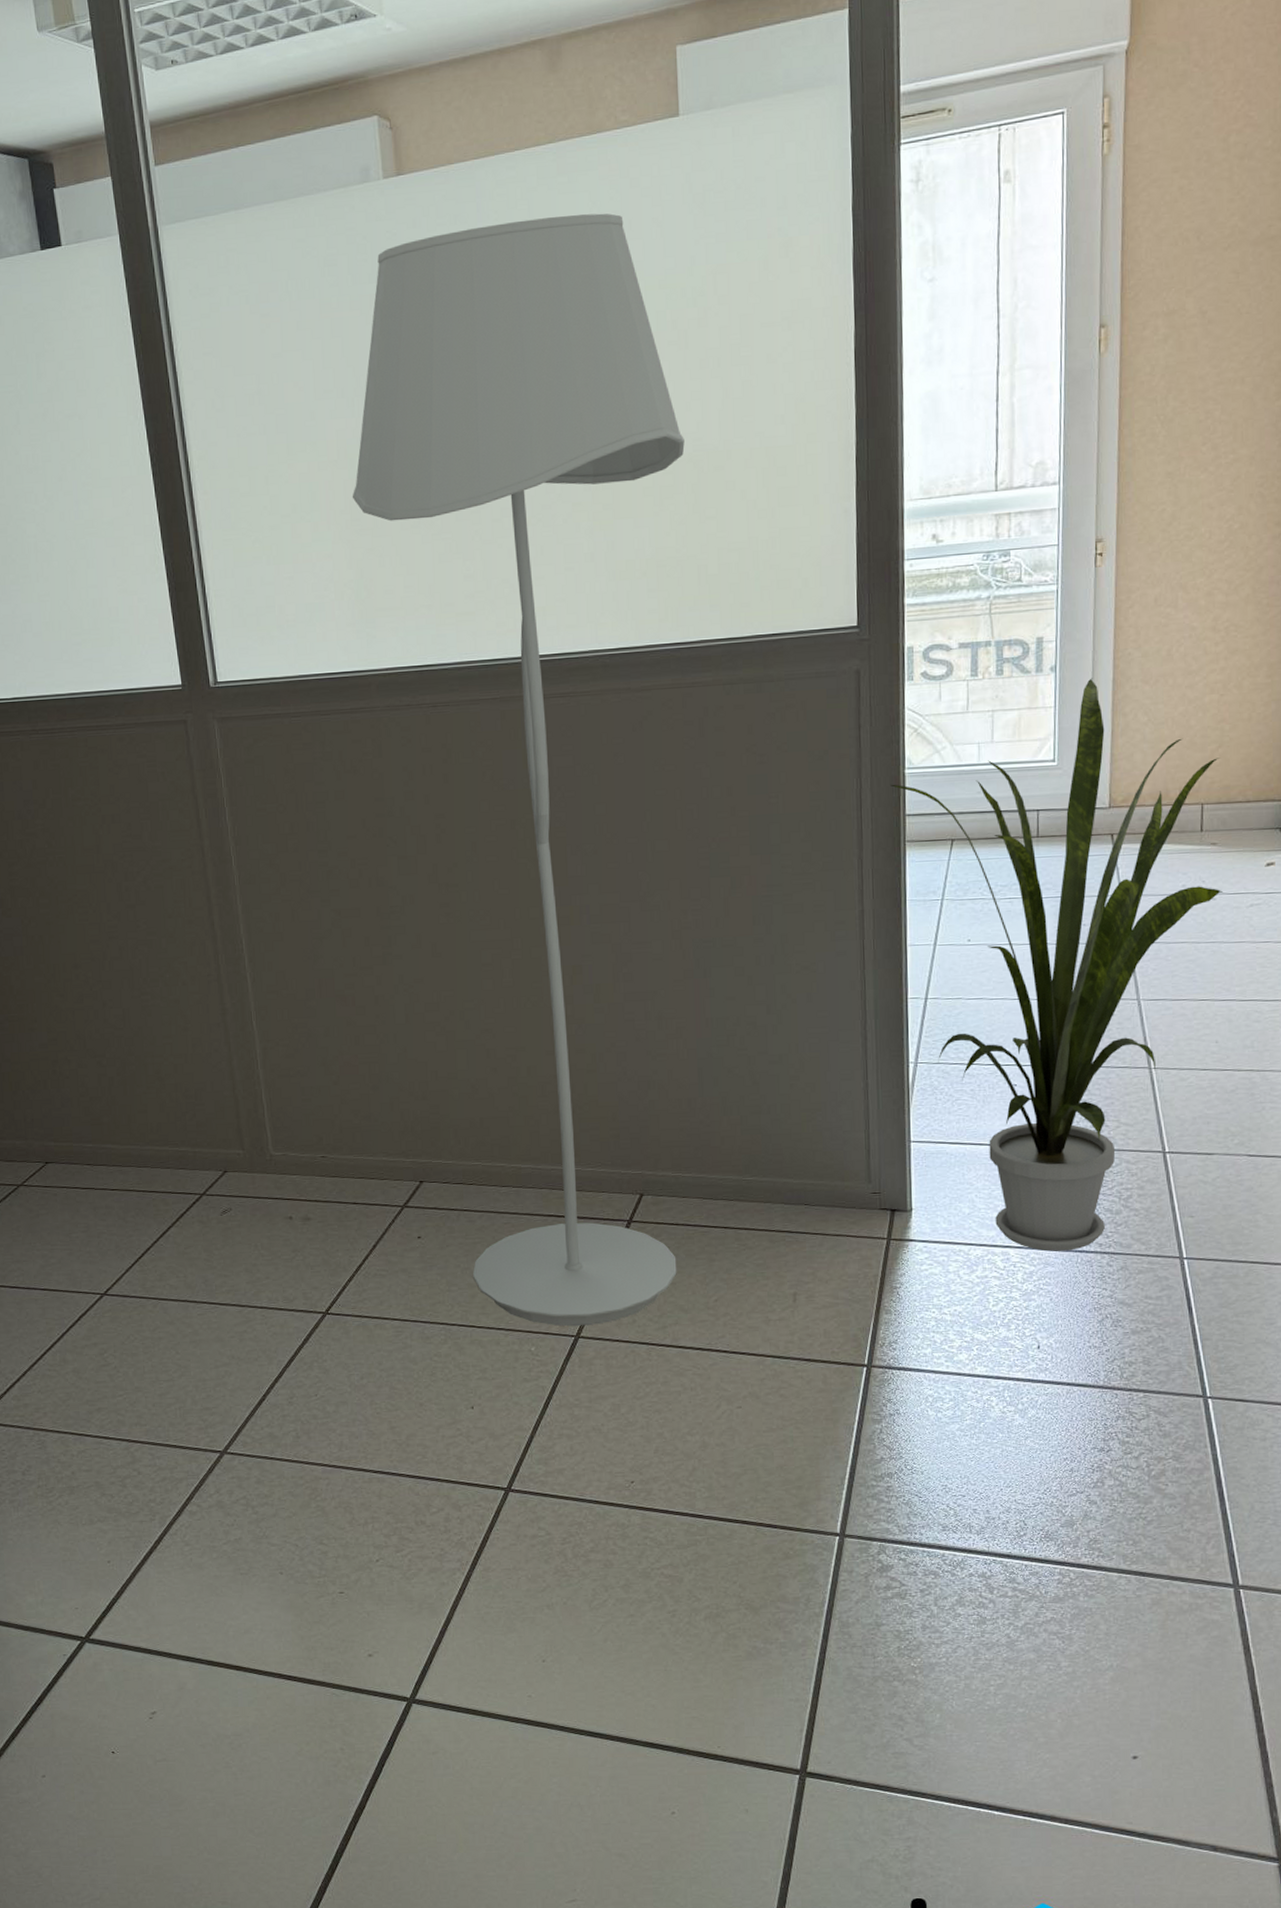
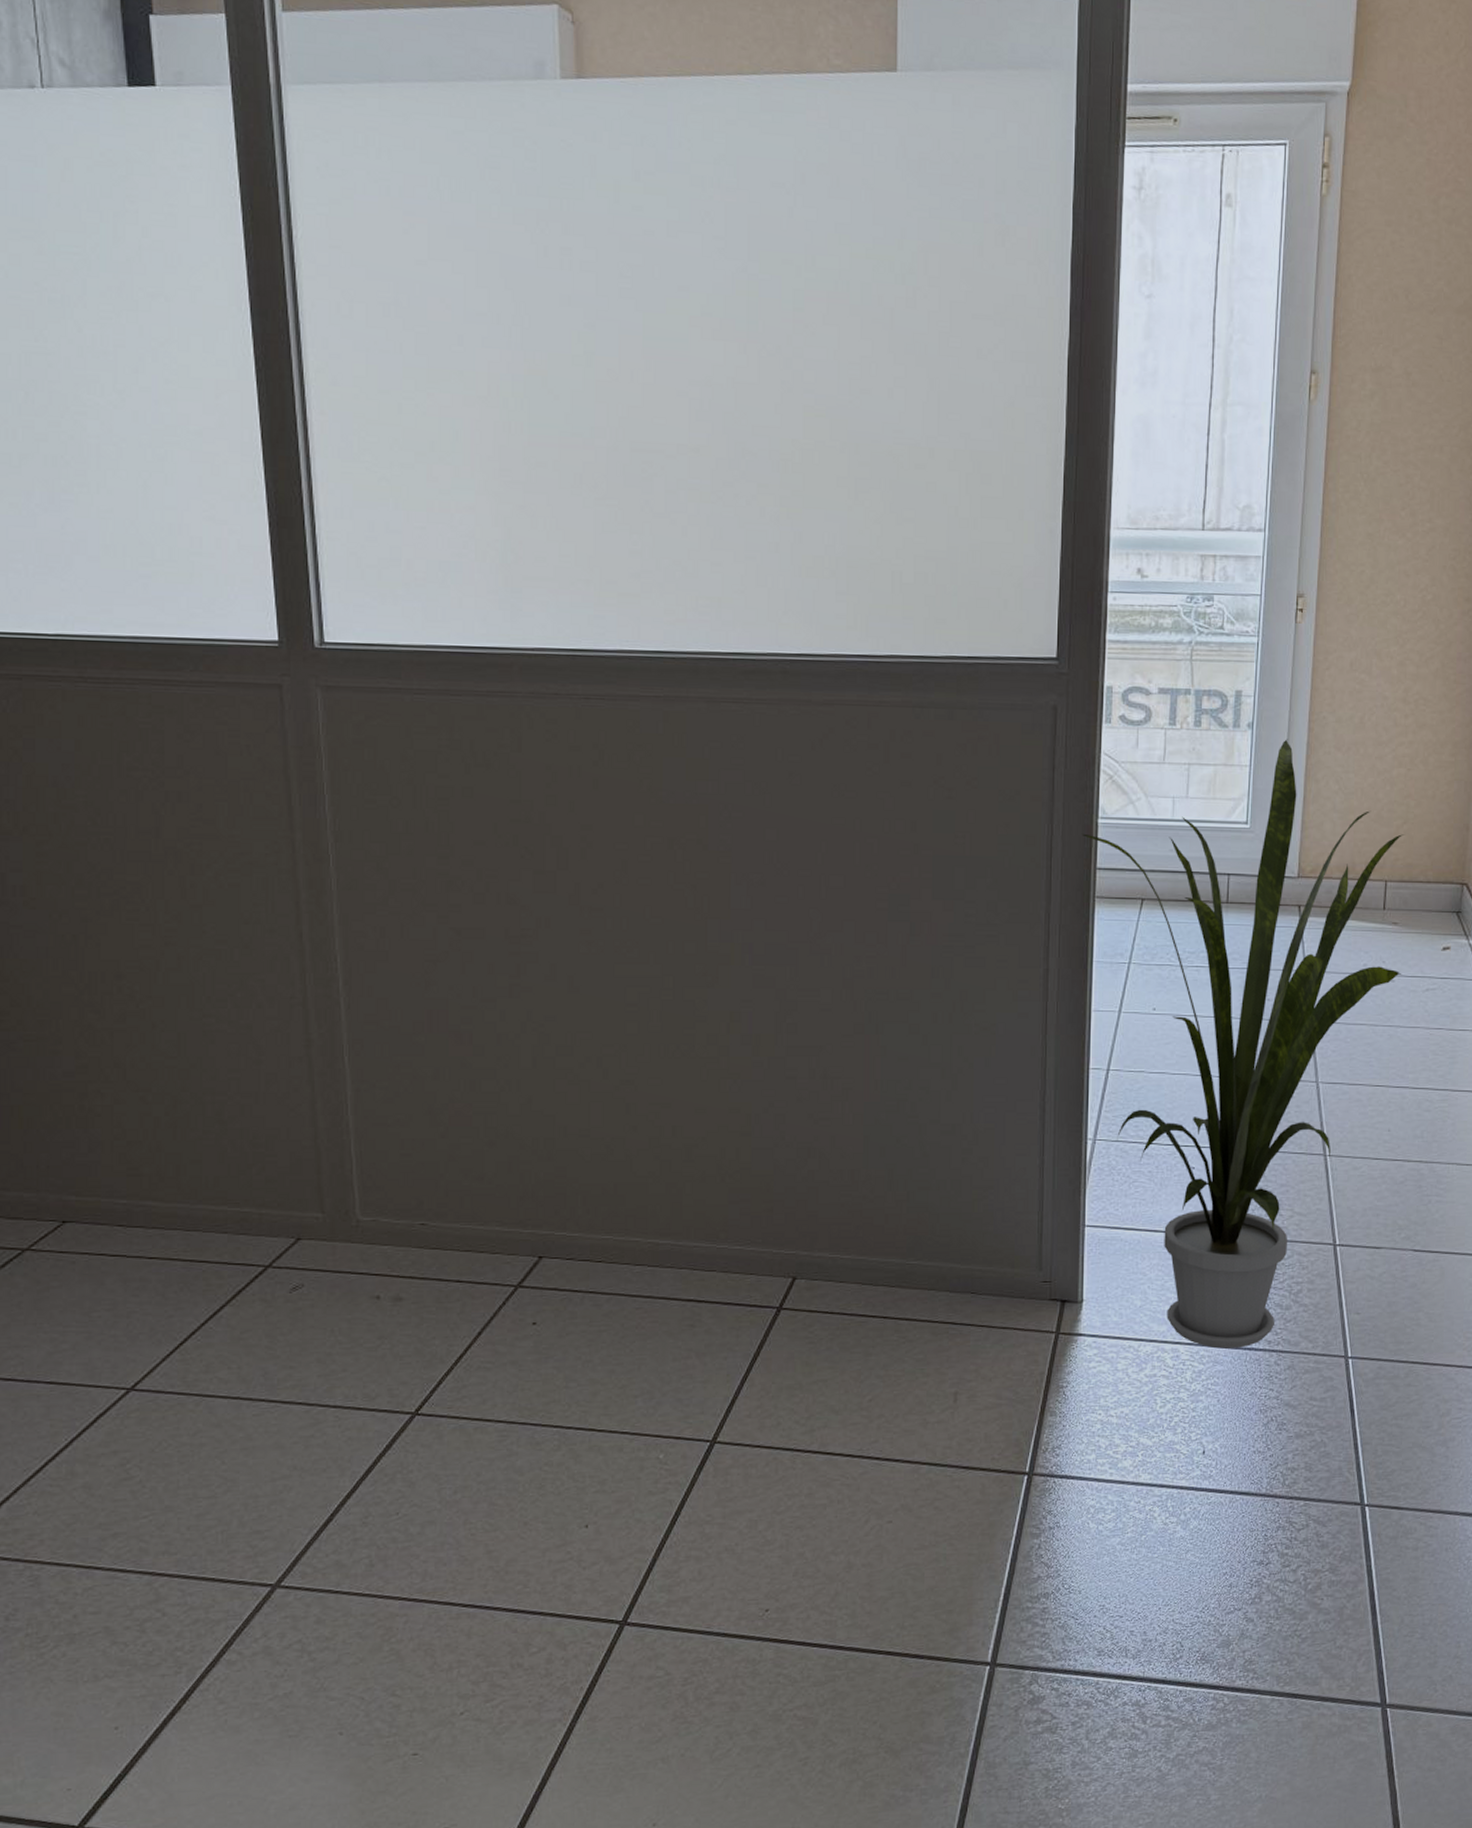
floor lamp: present [352,213,685,1326] -> none [502,153,885,1430]

